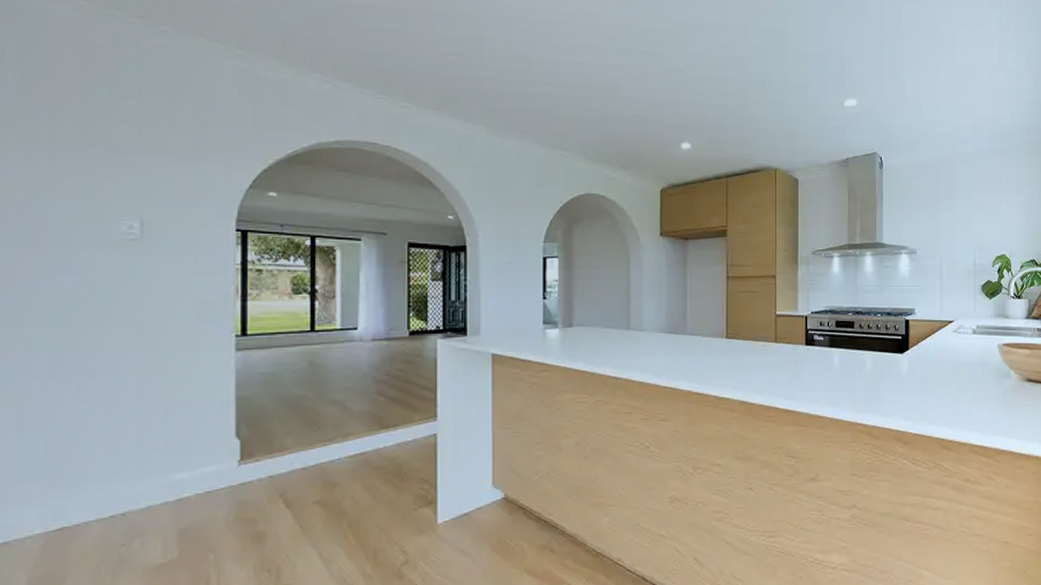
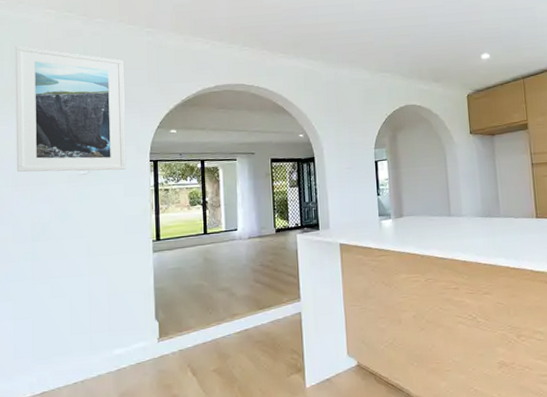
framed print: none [24,46,201,238] -> present [15,45,127,172]

